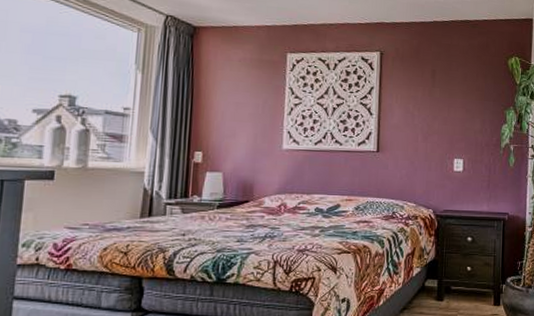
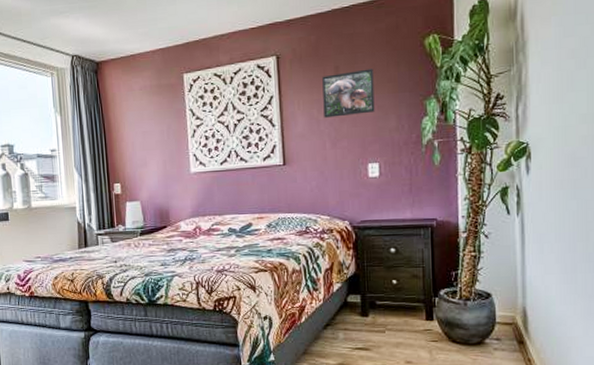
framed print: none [419,76,465,115] -> present [322,68,375,118]

